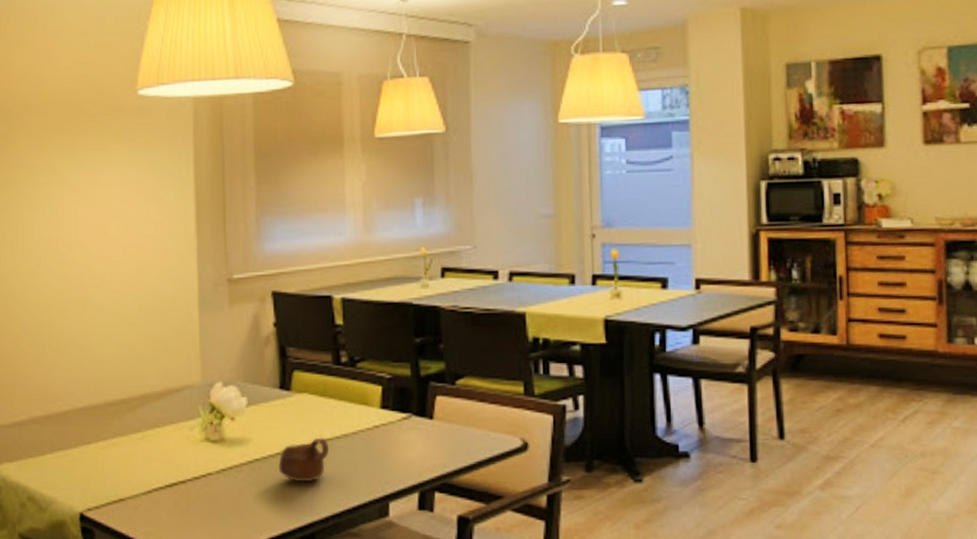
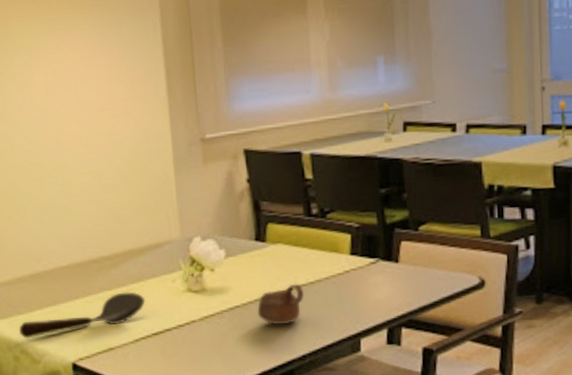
spoon: none [27,439,161,484] -> present [18,292,146,339]

